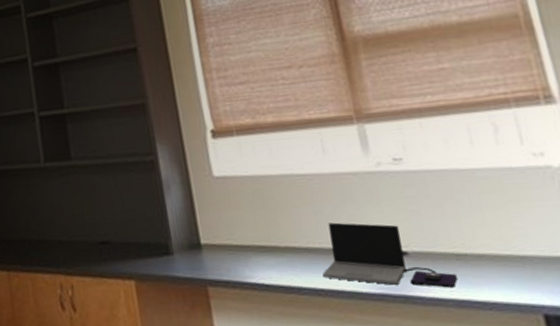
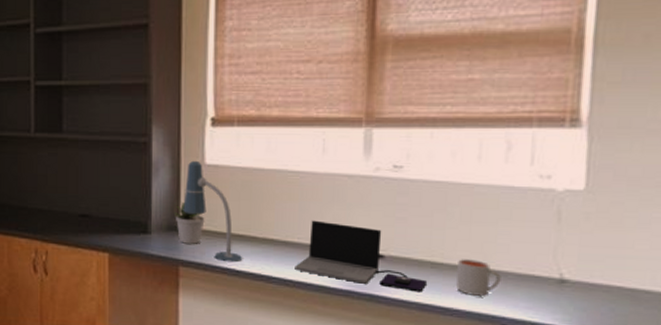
potted plant: none [192,217,225,262] -> present [173,201,205,244]
desk lamp: none [197,173,270,277] -> present [183,160,243,263]
mug: none [481,246,529,285] -> present [456,259,501,296]

